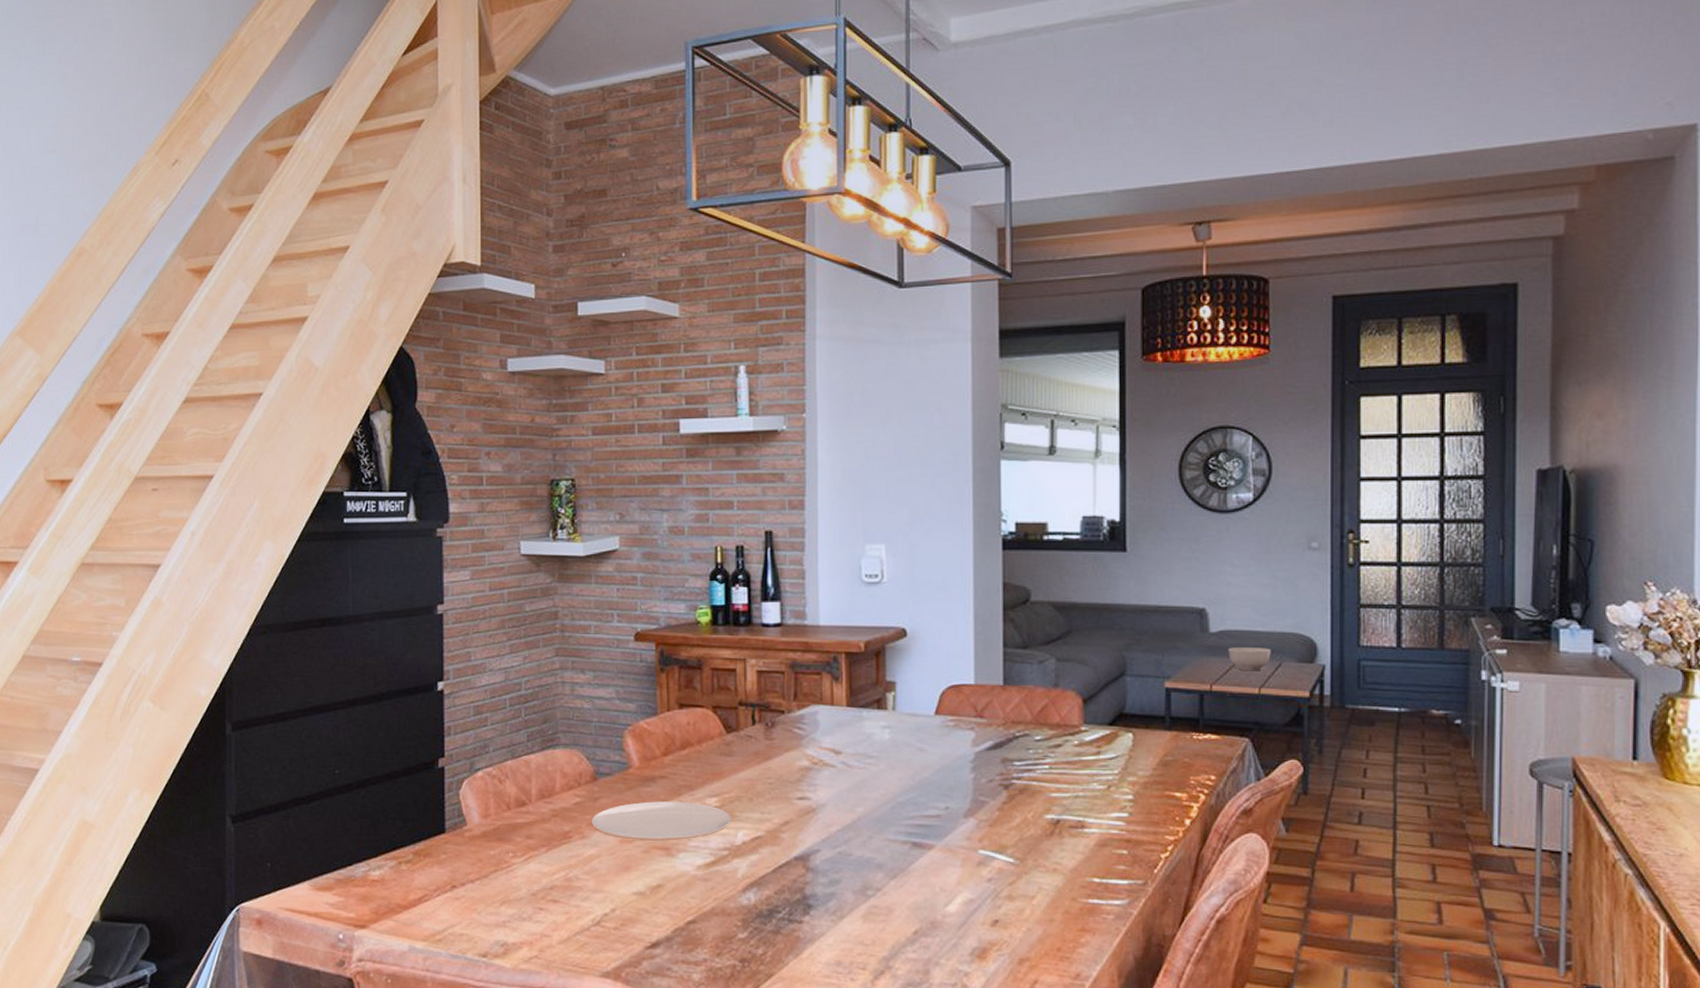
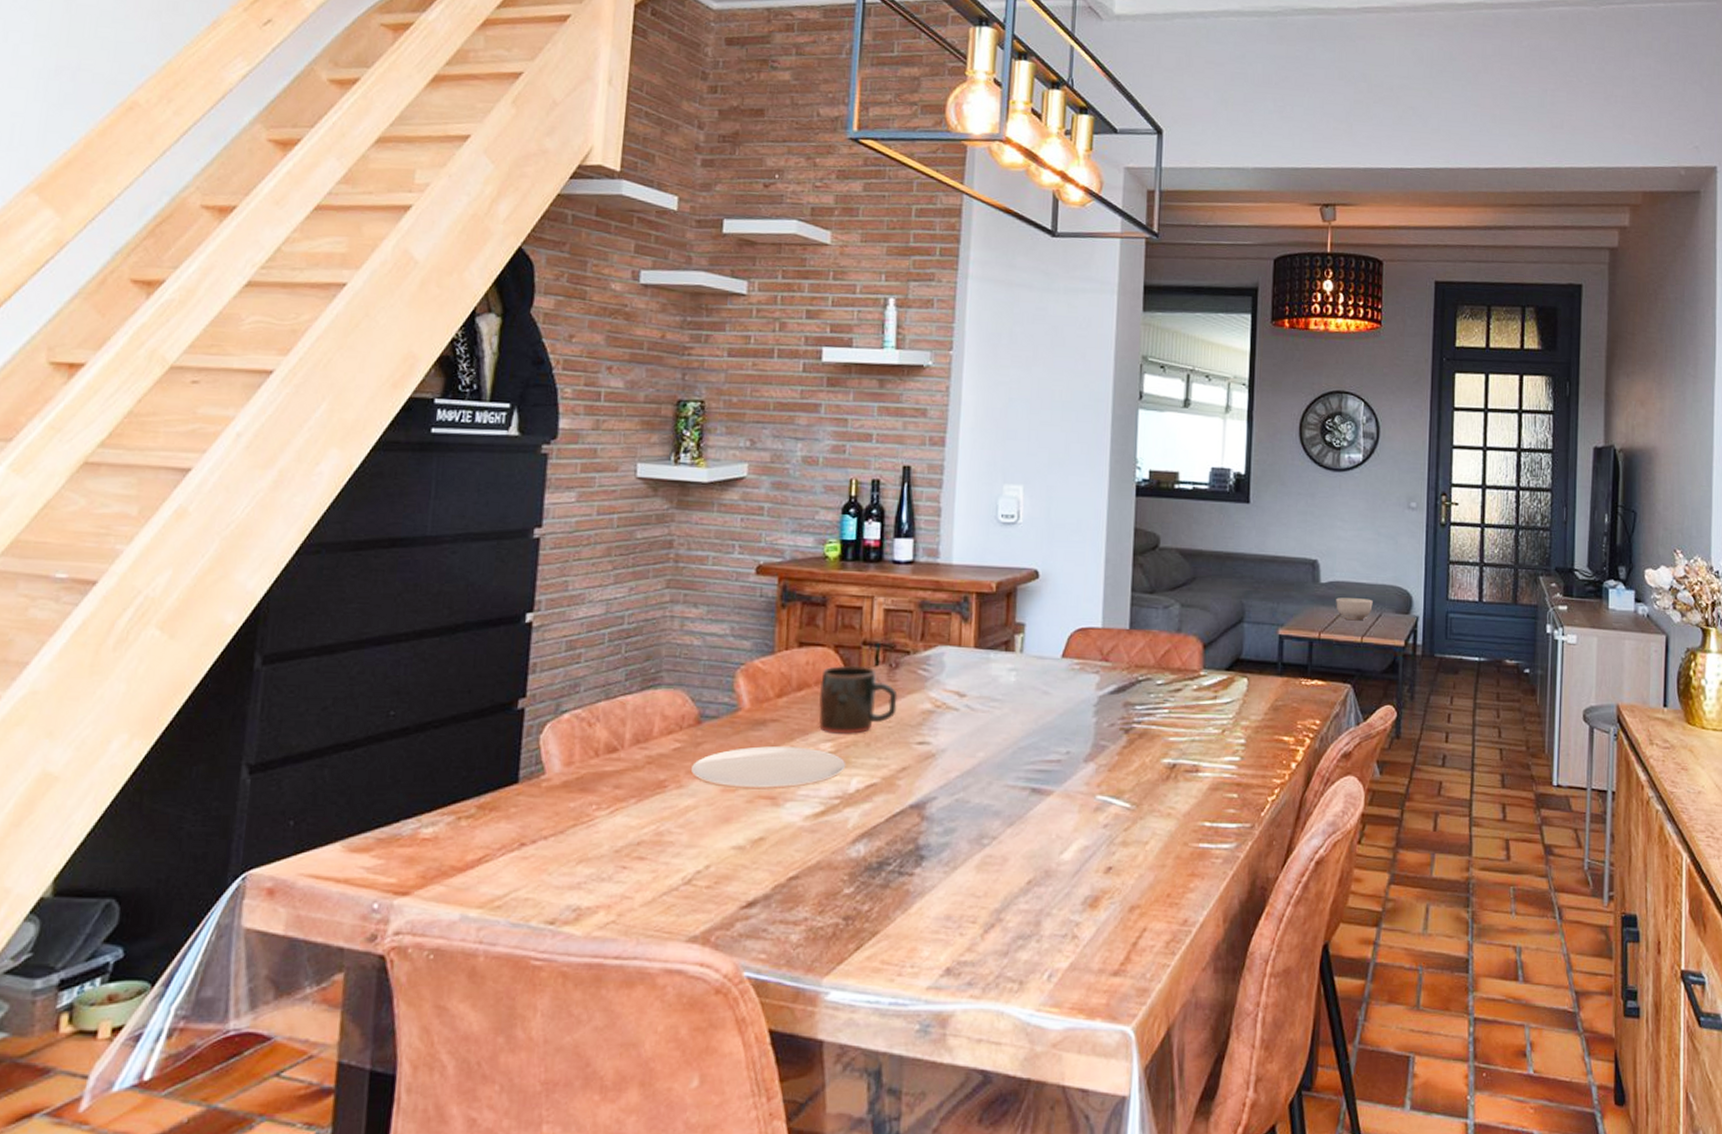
mug: none [701,726,776,790] -> present [818,666,898,734]

